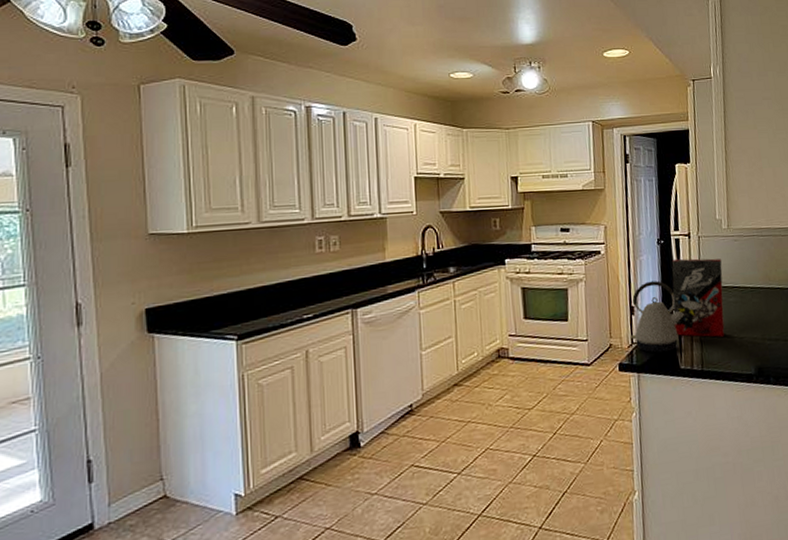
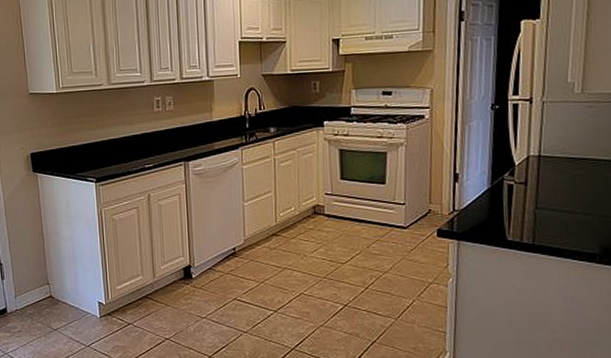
kettle: present [631,281,684,353] -> none [453,148,516,222]
cereal box: present [671,258,725,337] -> none [504,125,570,211]

